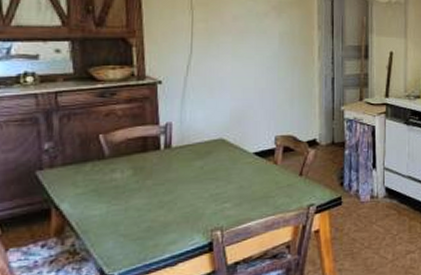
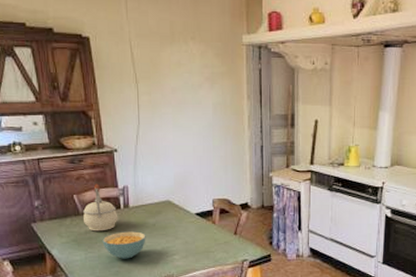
kettle: none [110,121,156,178] -> present [83,184,118,232]
cereal bowl: none [132,176,191,211] -> present [102,231,146,259]

